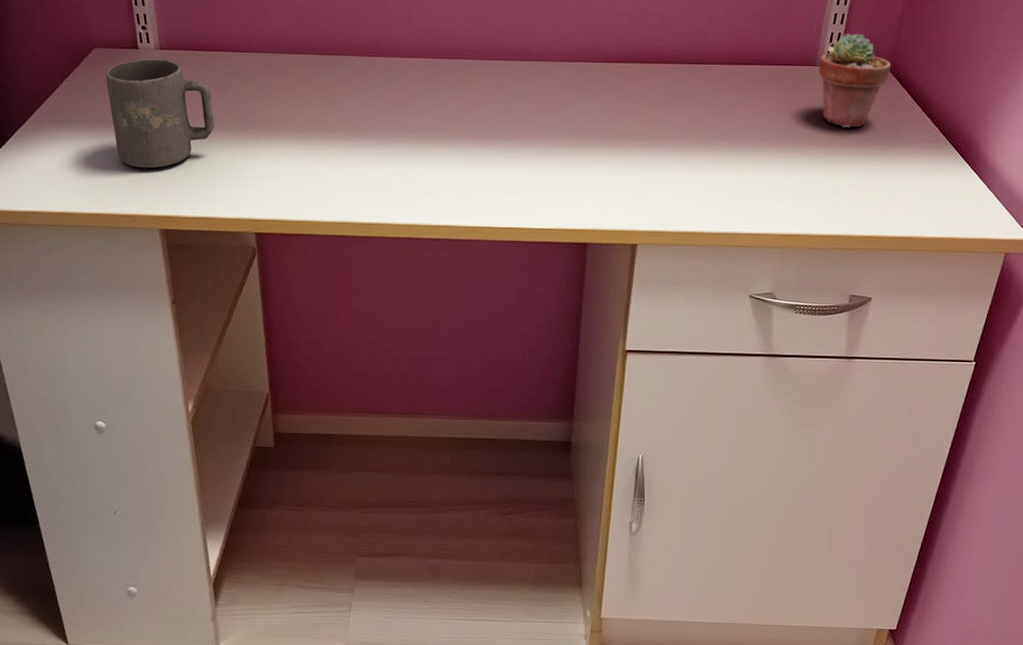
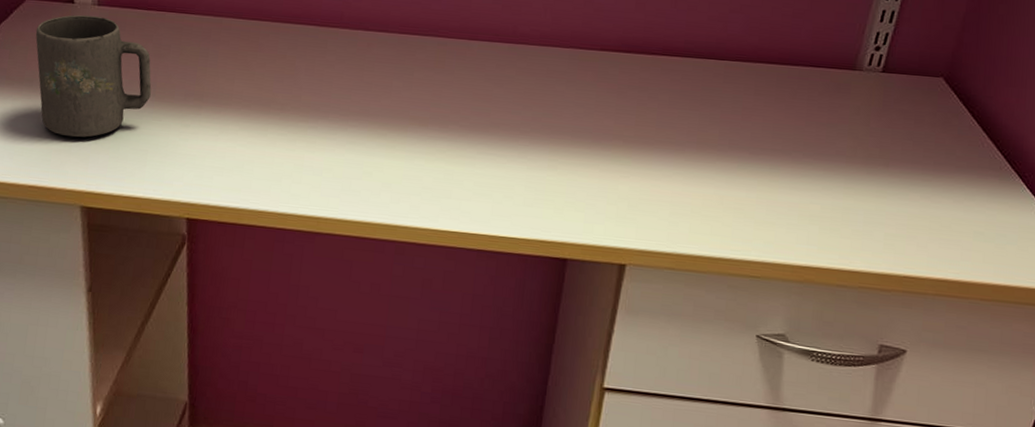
potted succulent: present [819,33,891,128] -> none [858,34,948,146]

